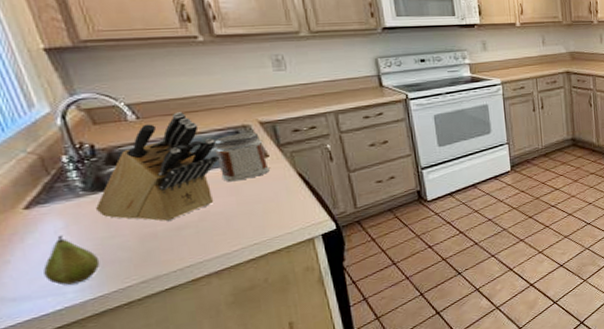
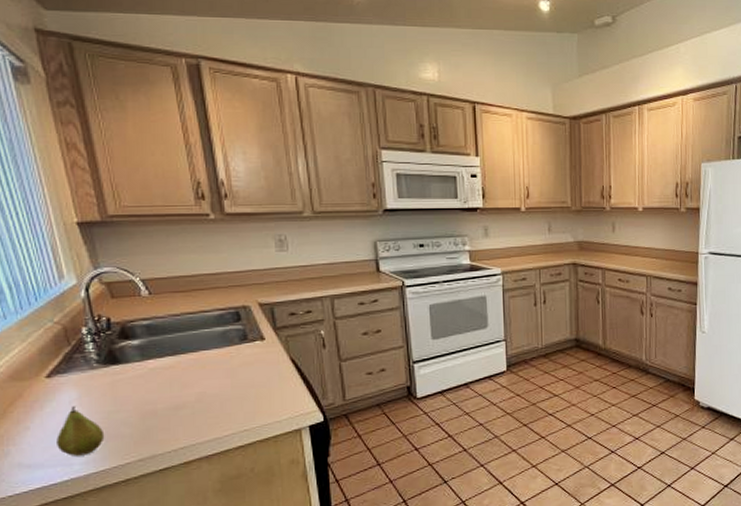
knife block: present [95,112,219,221] -> none [105,289,219,399]
jar: present [213,132,270,182] -> none [214,314,264,364]

